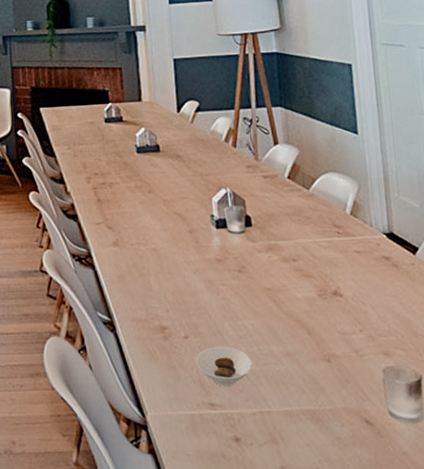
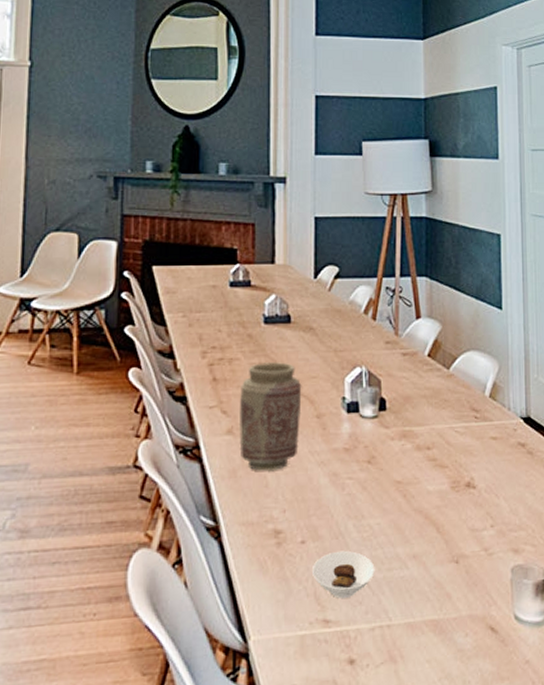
vase: none [121,184,176,278] -> present [238,361,302,472]

